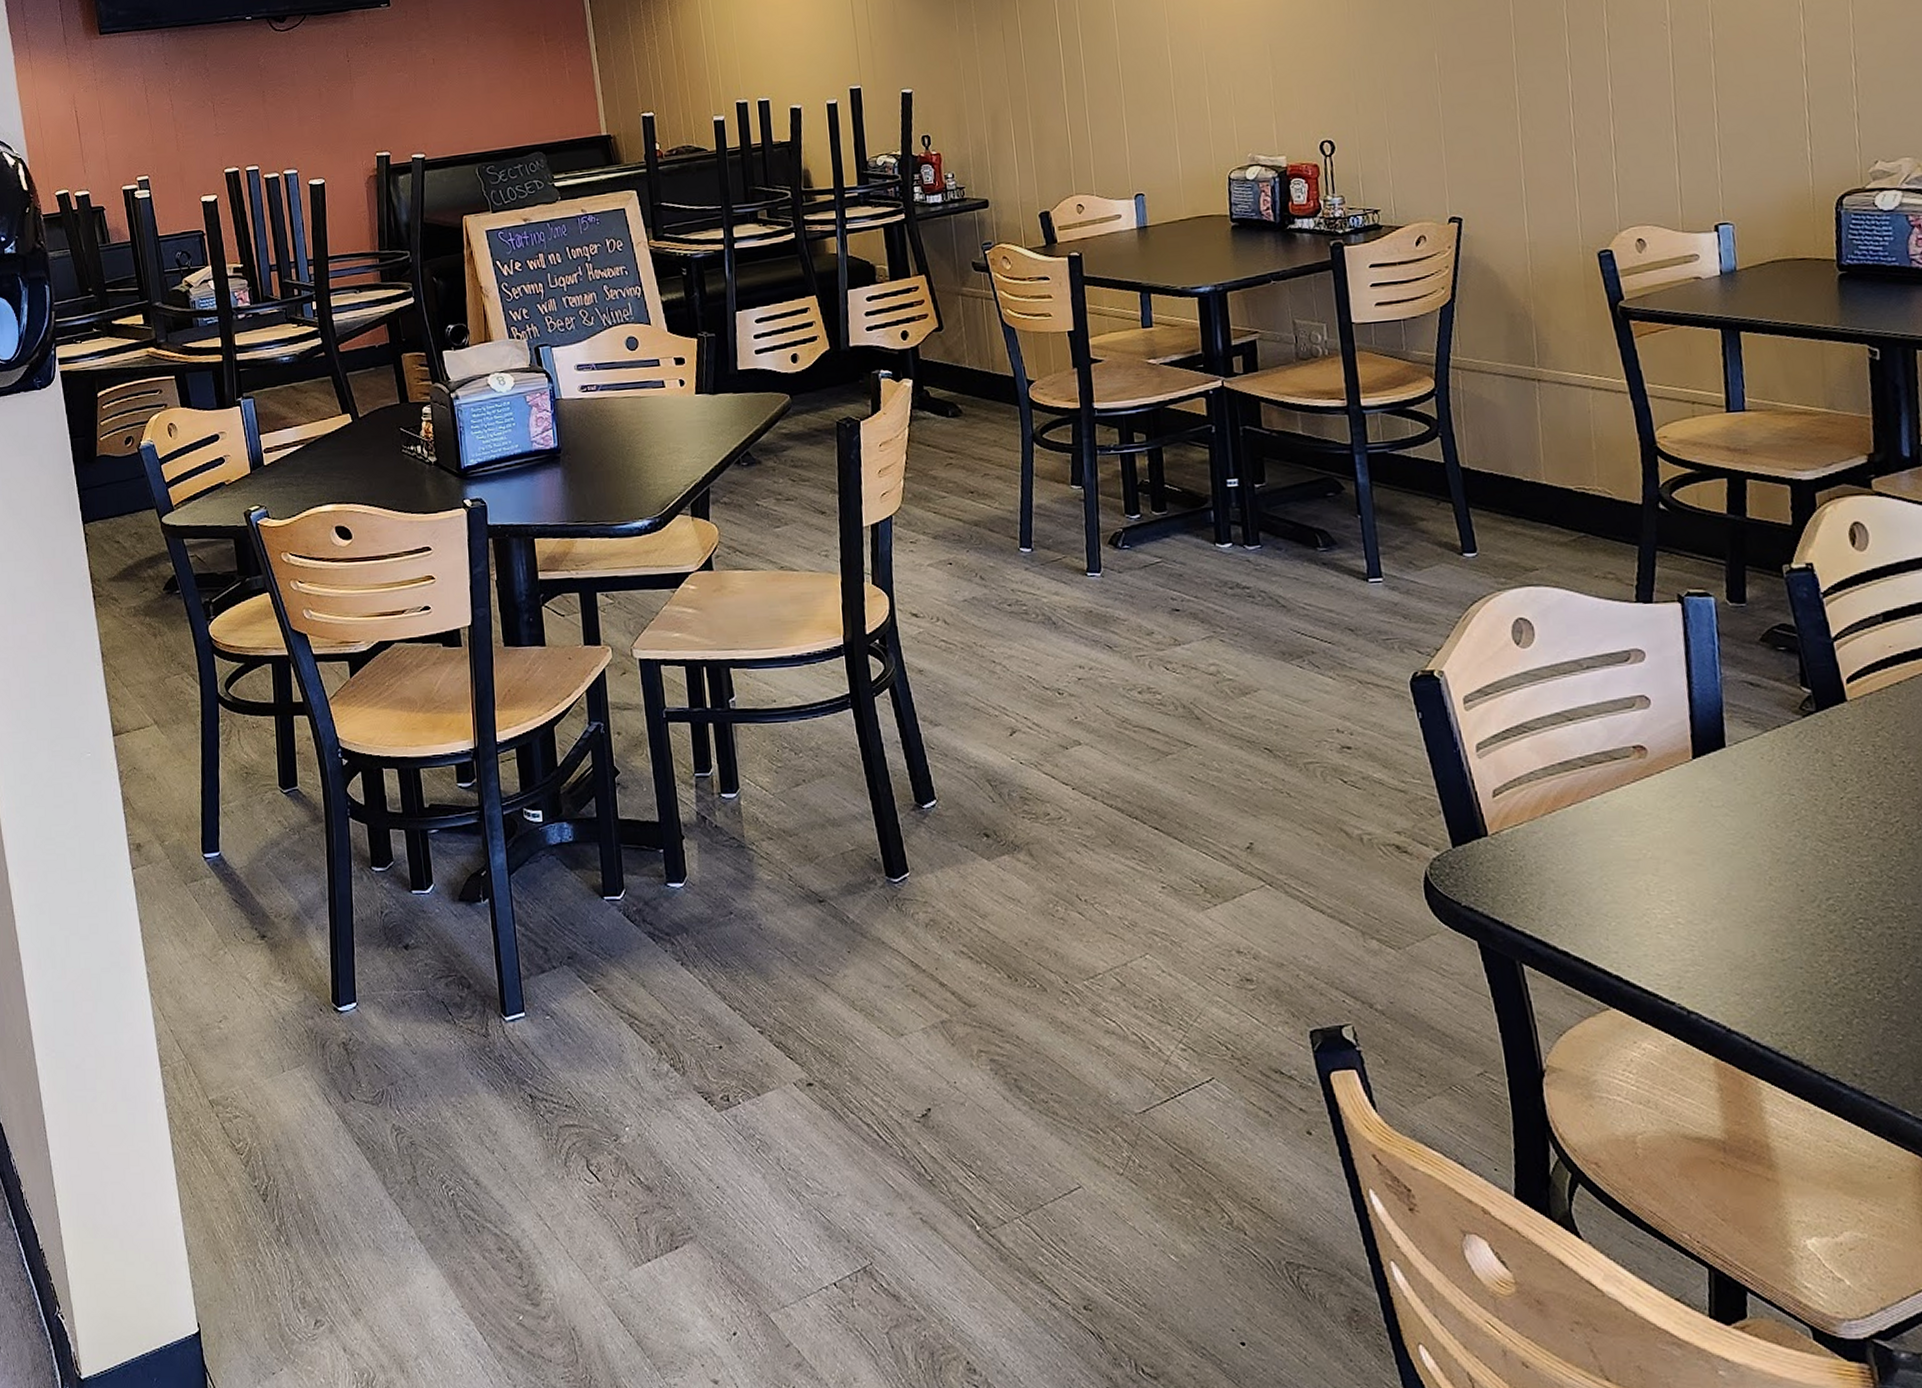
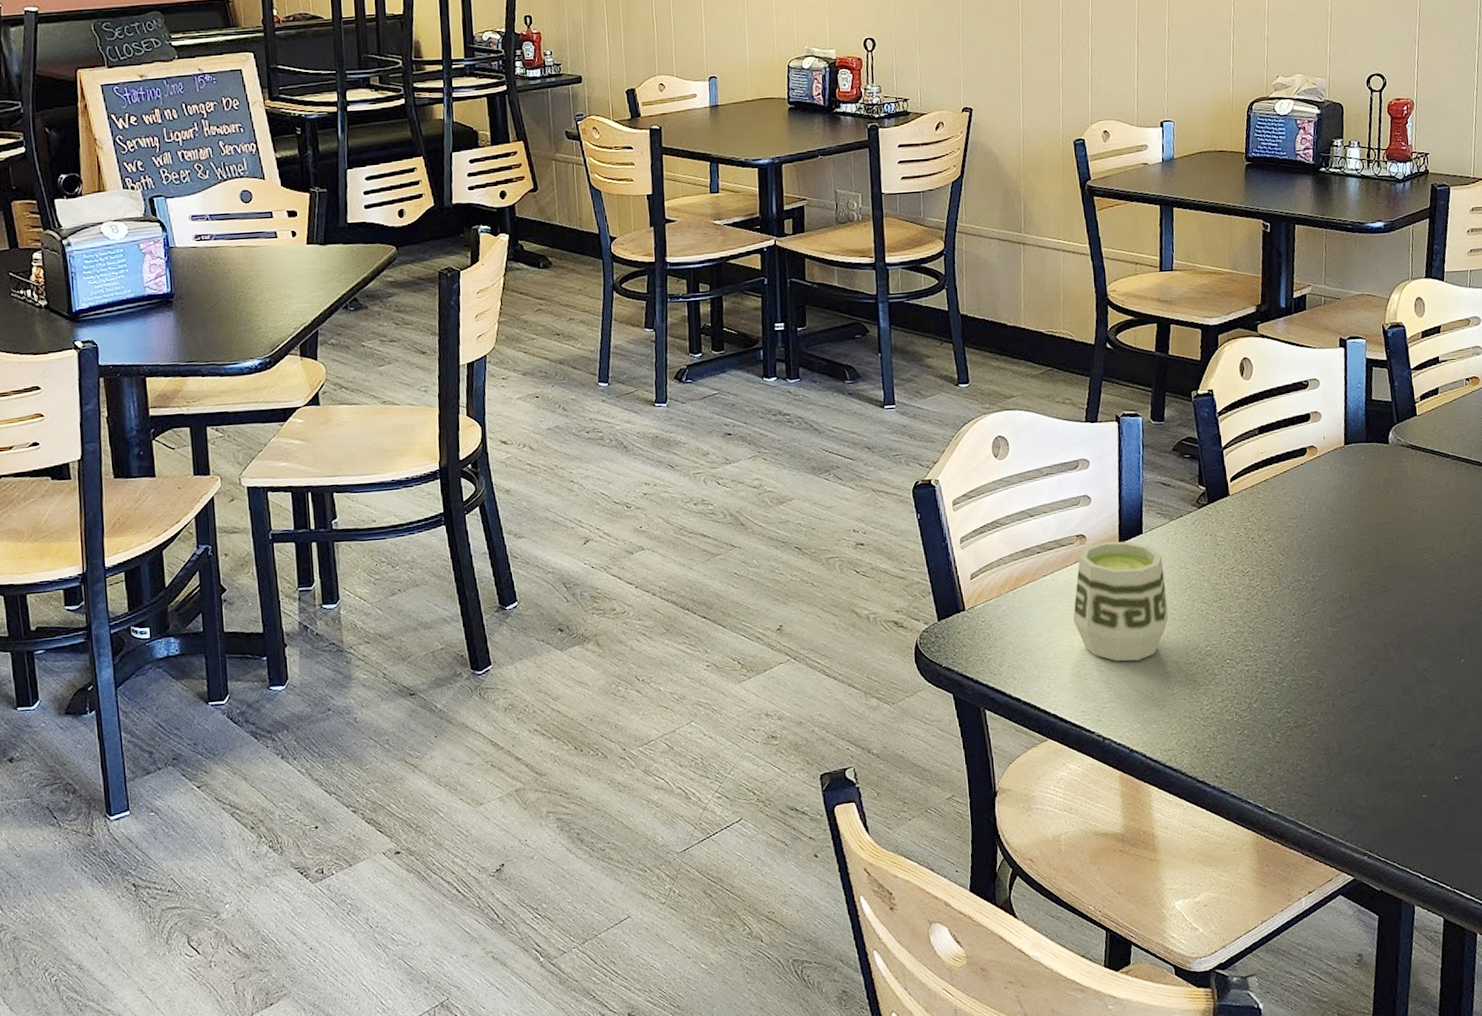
cup: none [1635,755,1770,913] -> present [1072,541,1168,661]

